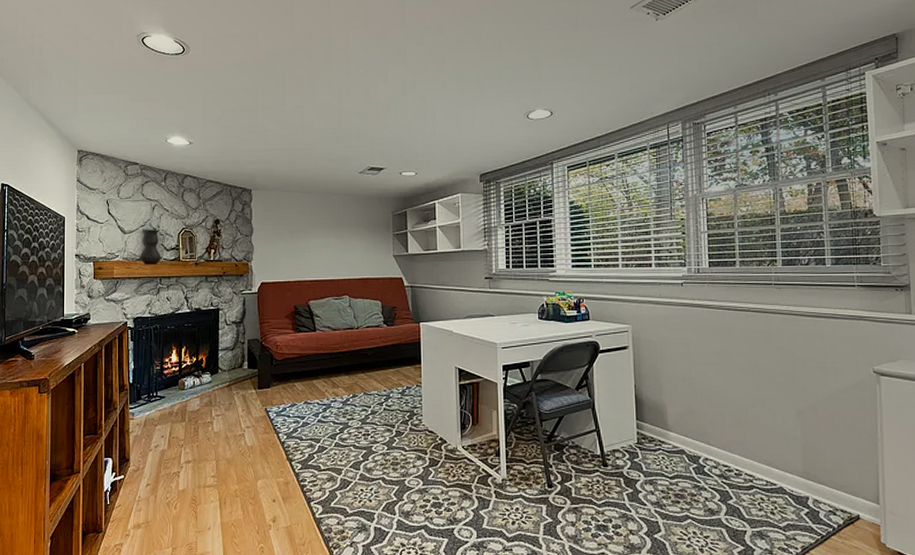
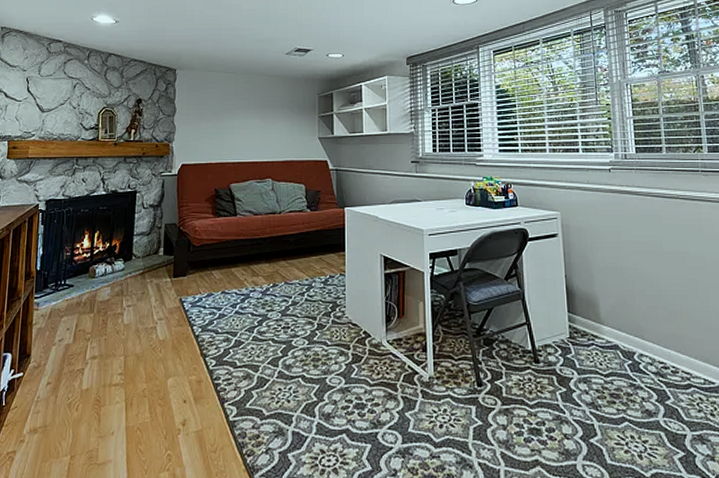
vase: present [140,230,161,265] -> none [57,108,79,145]

